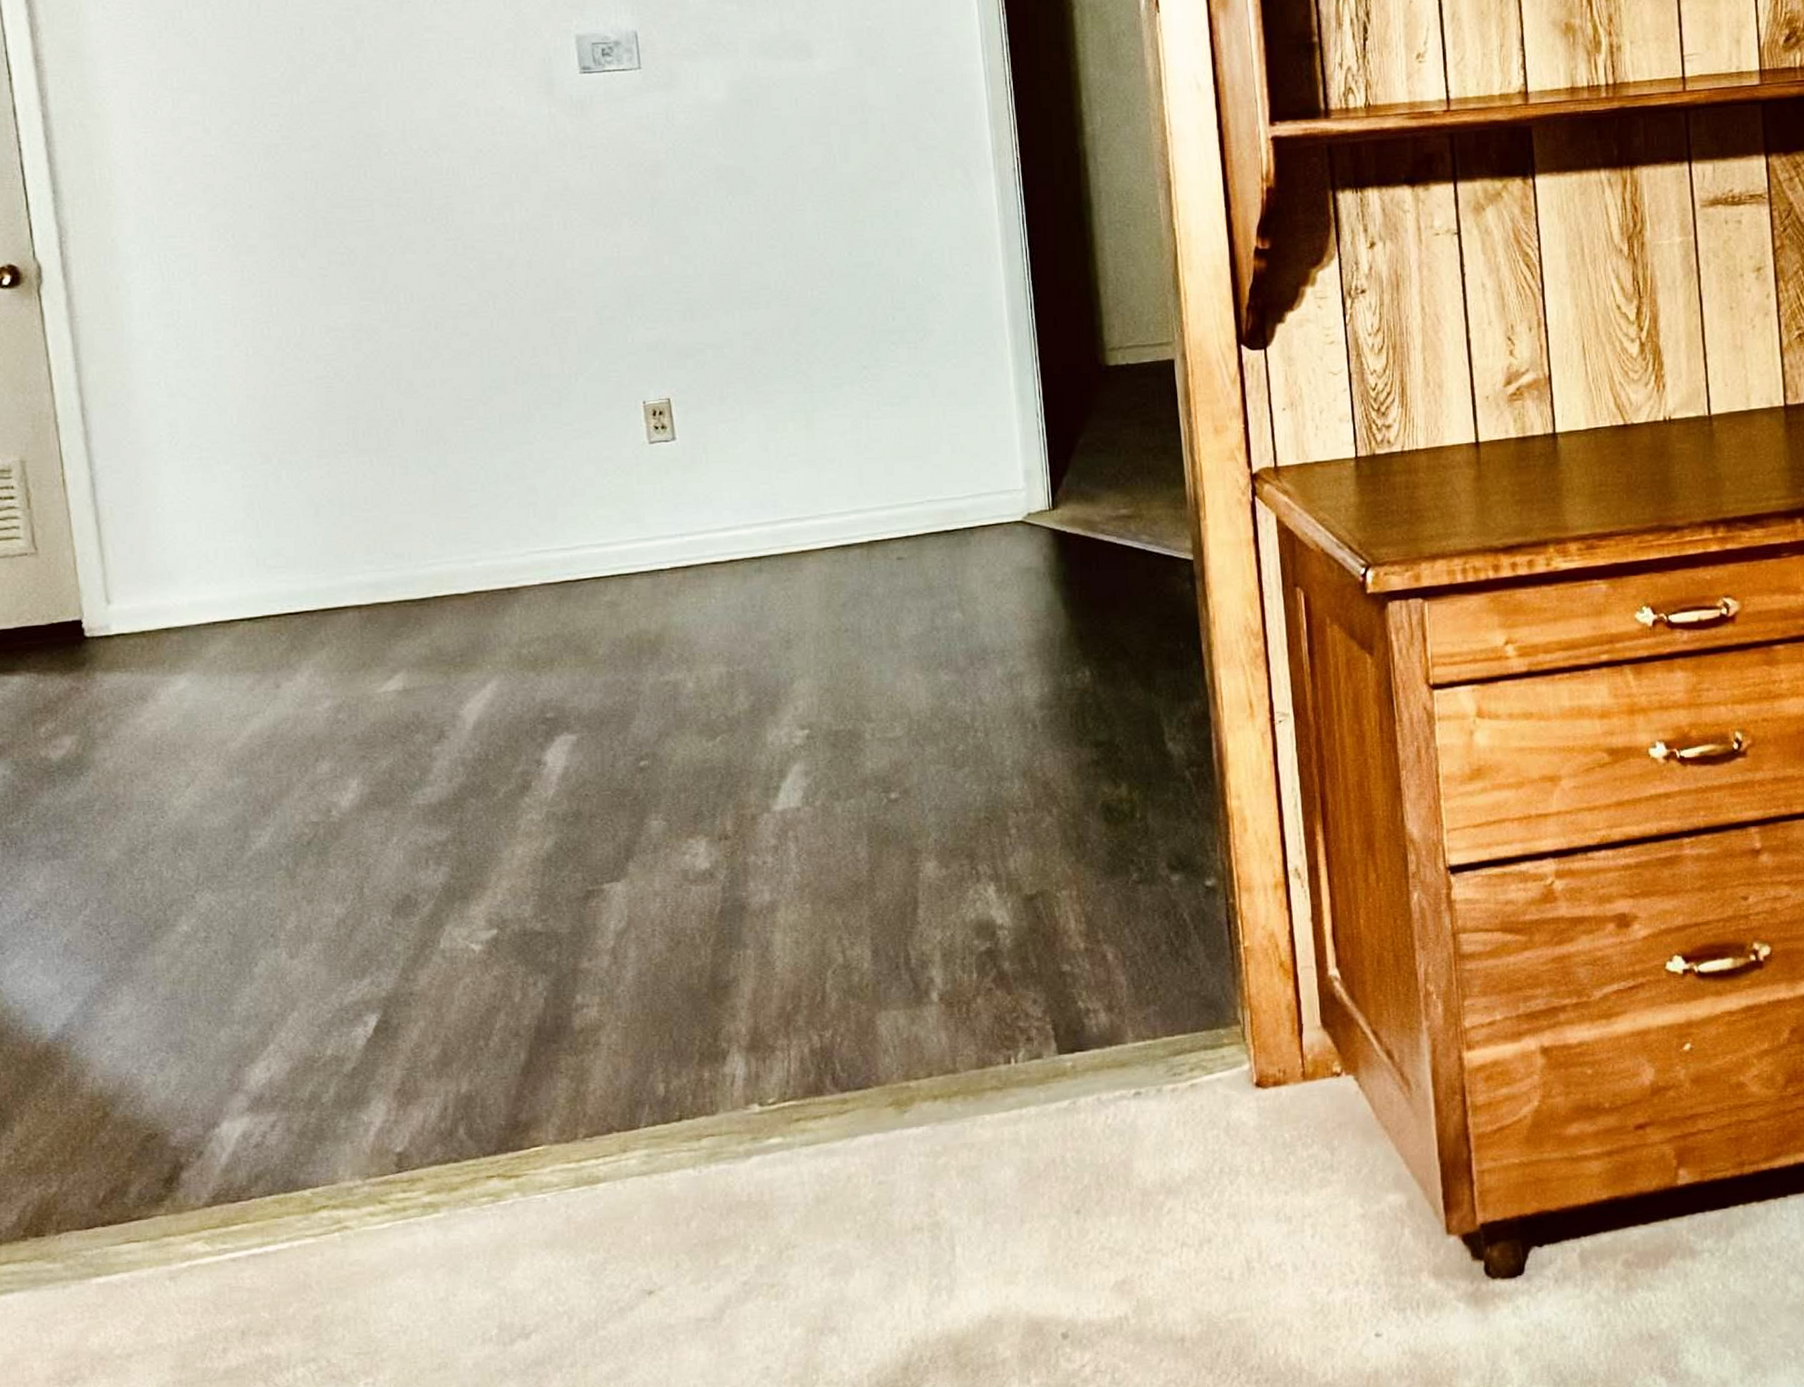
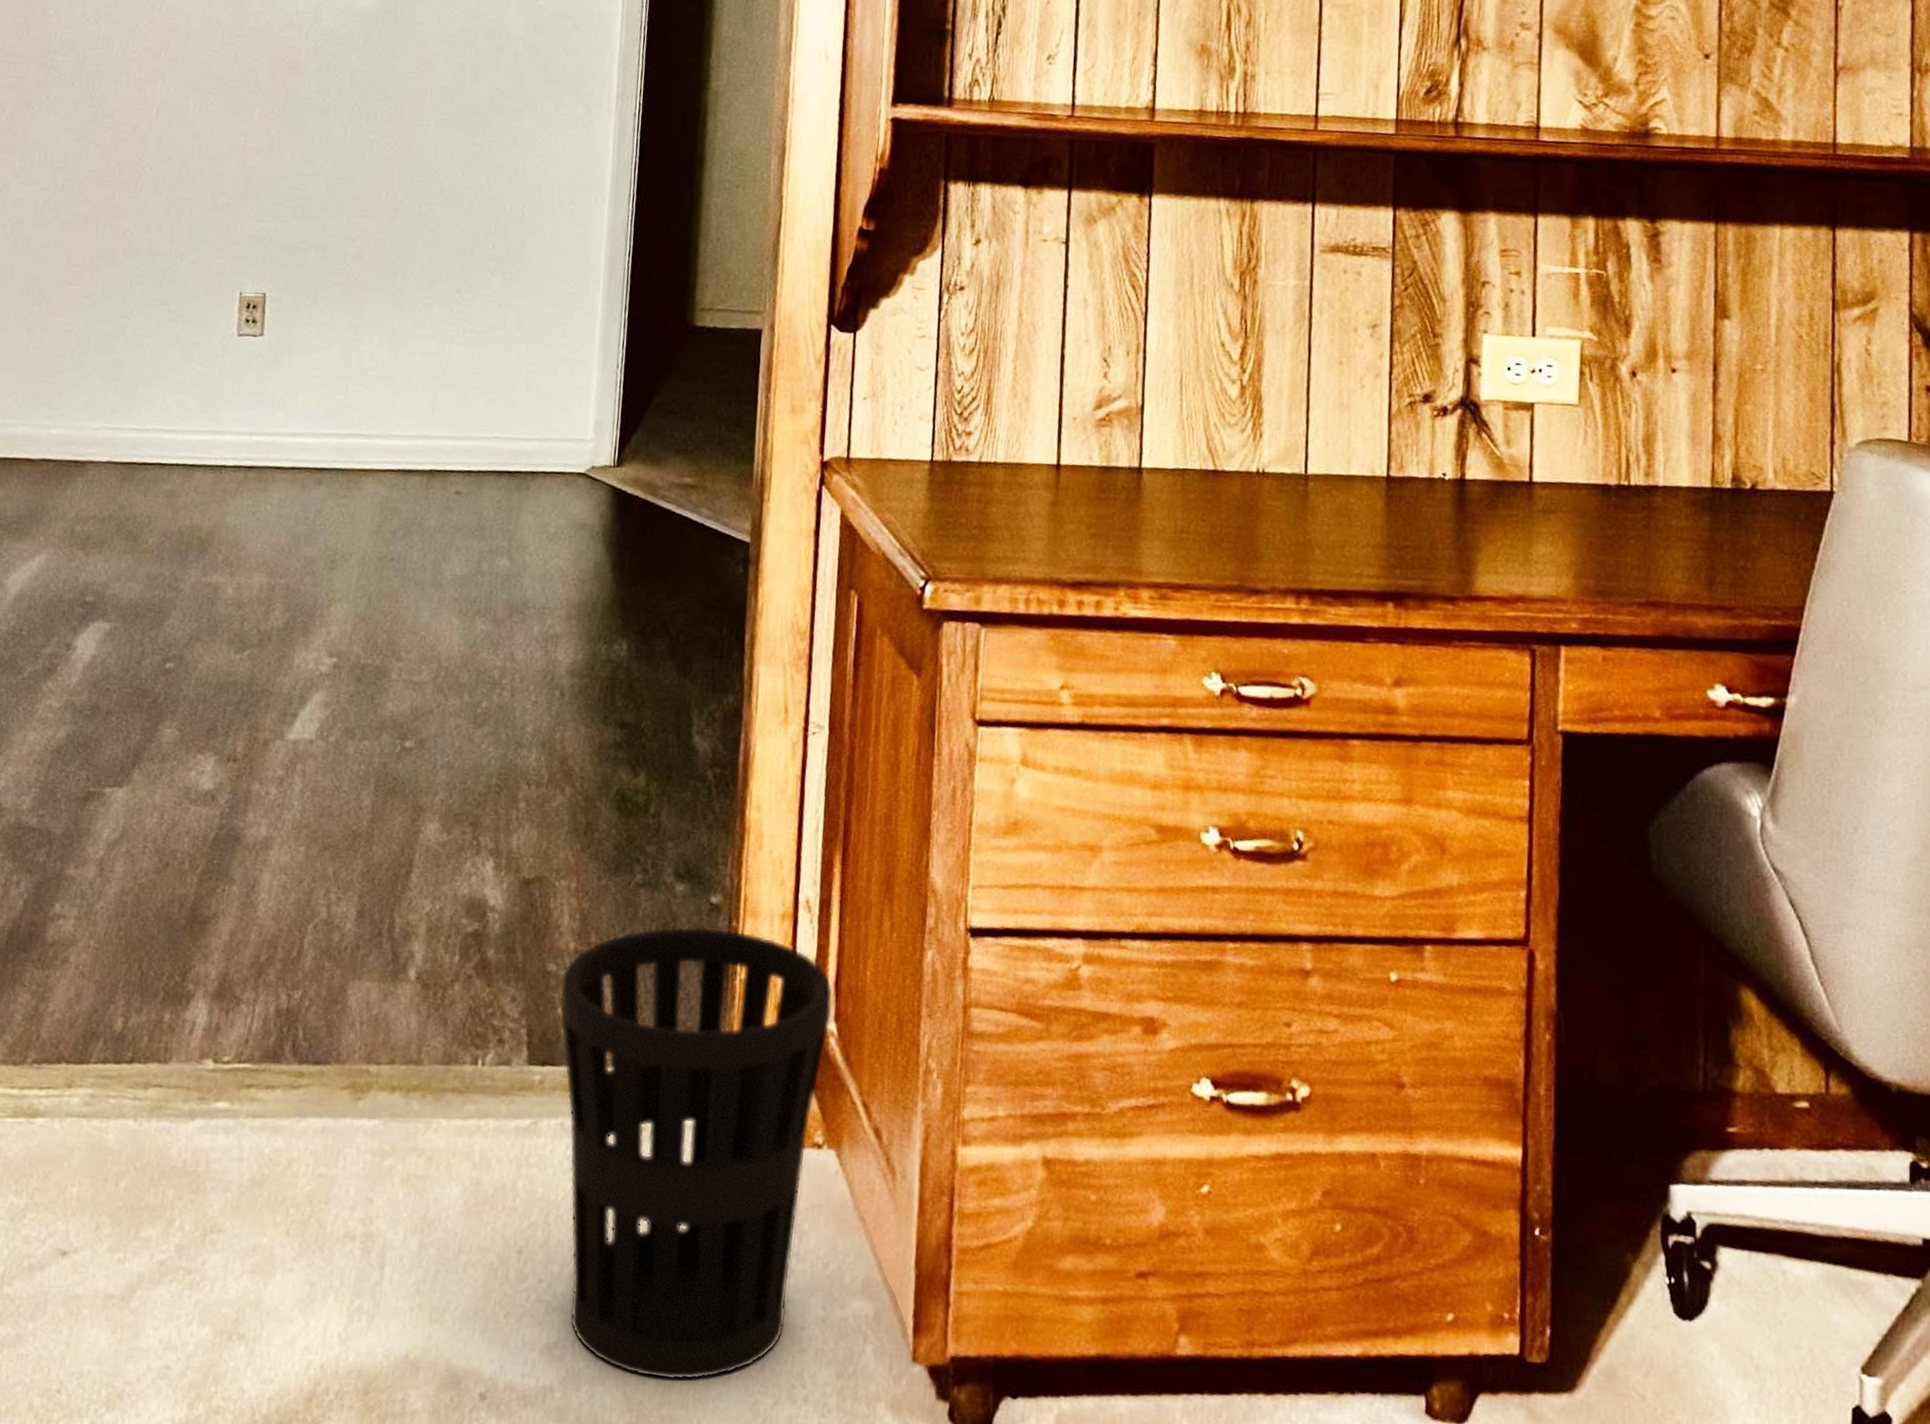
wastebasket: none [1076,905,1334,1292] -> present [559,926,834,1381]

